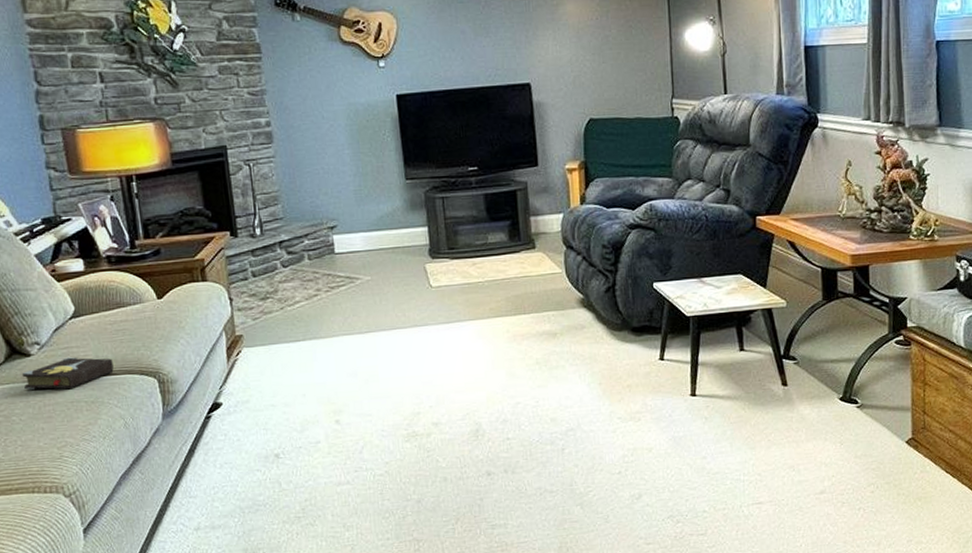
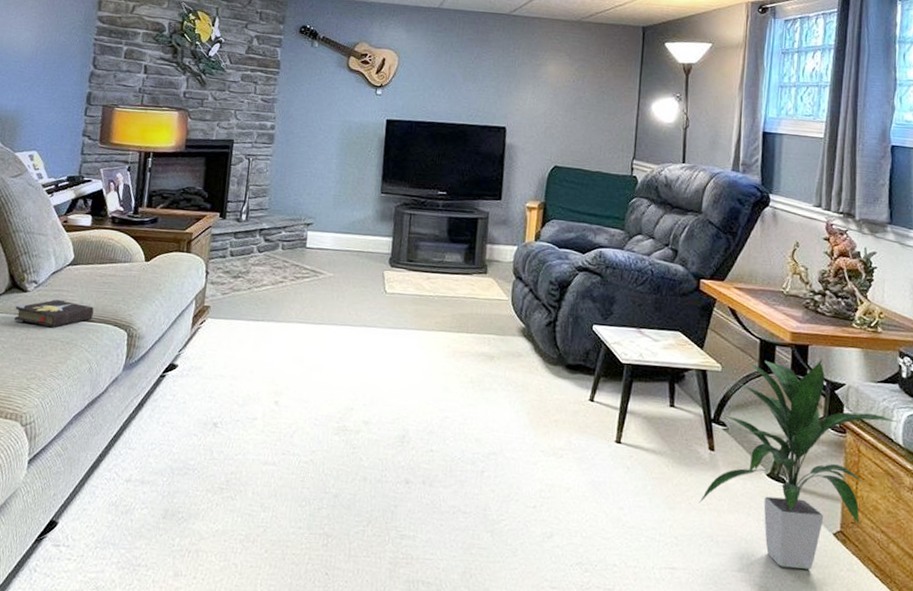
indoor plant: none [777,276,960,482] -> present [699,358,899,570]

